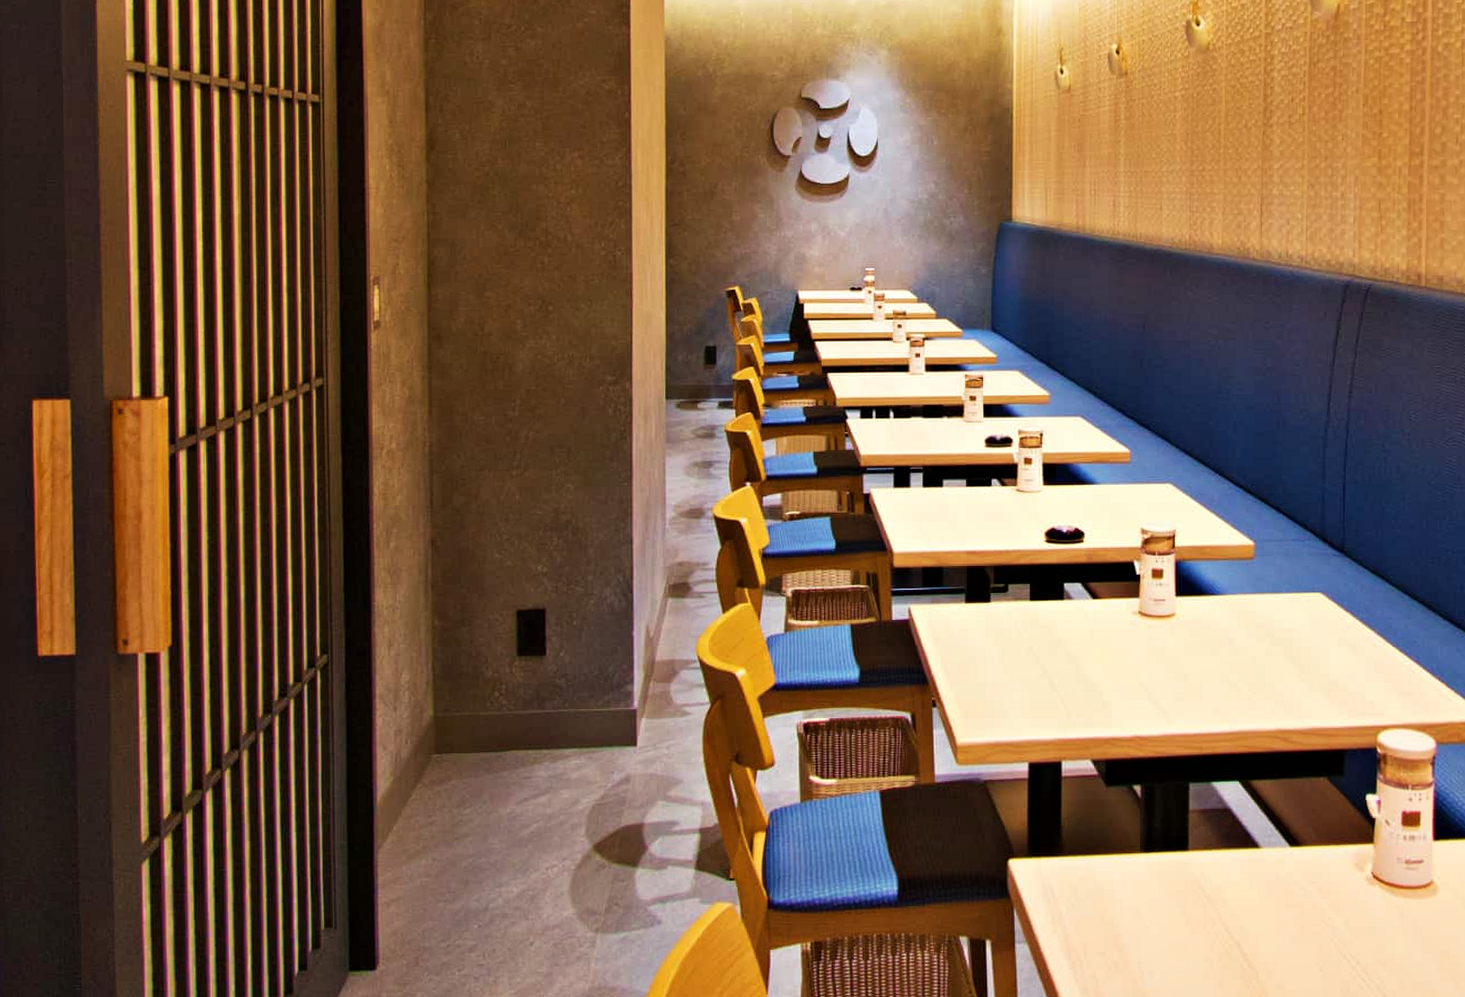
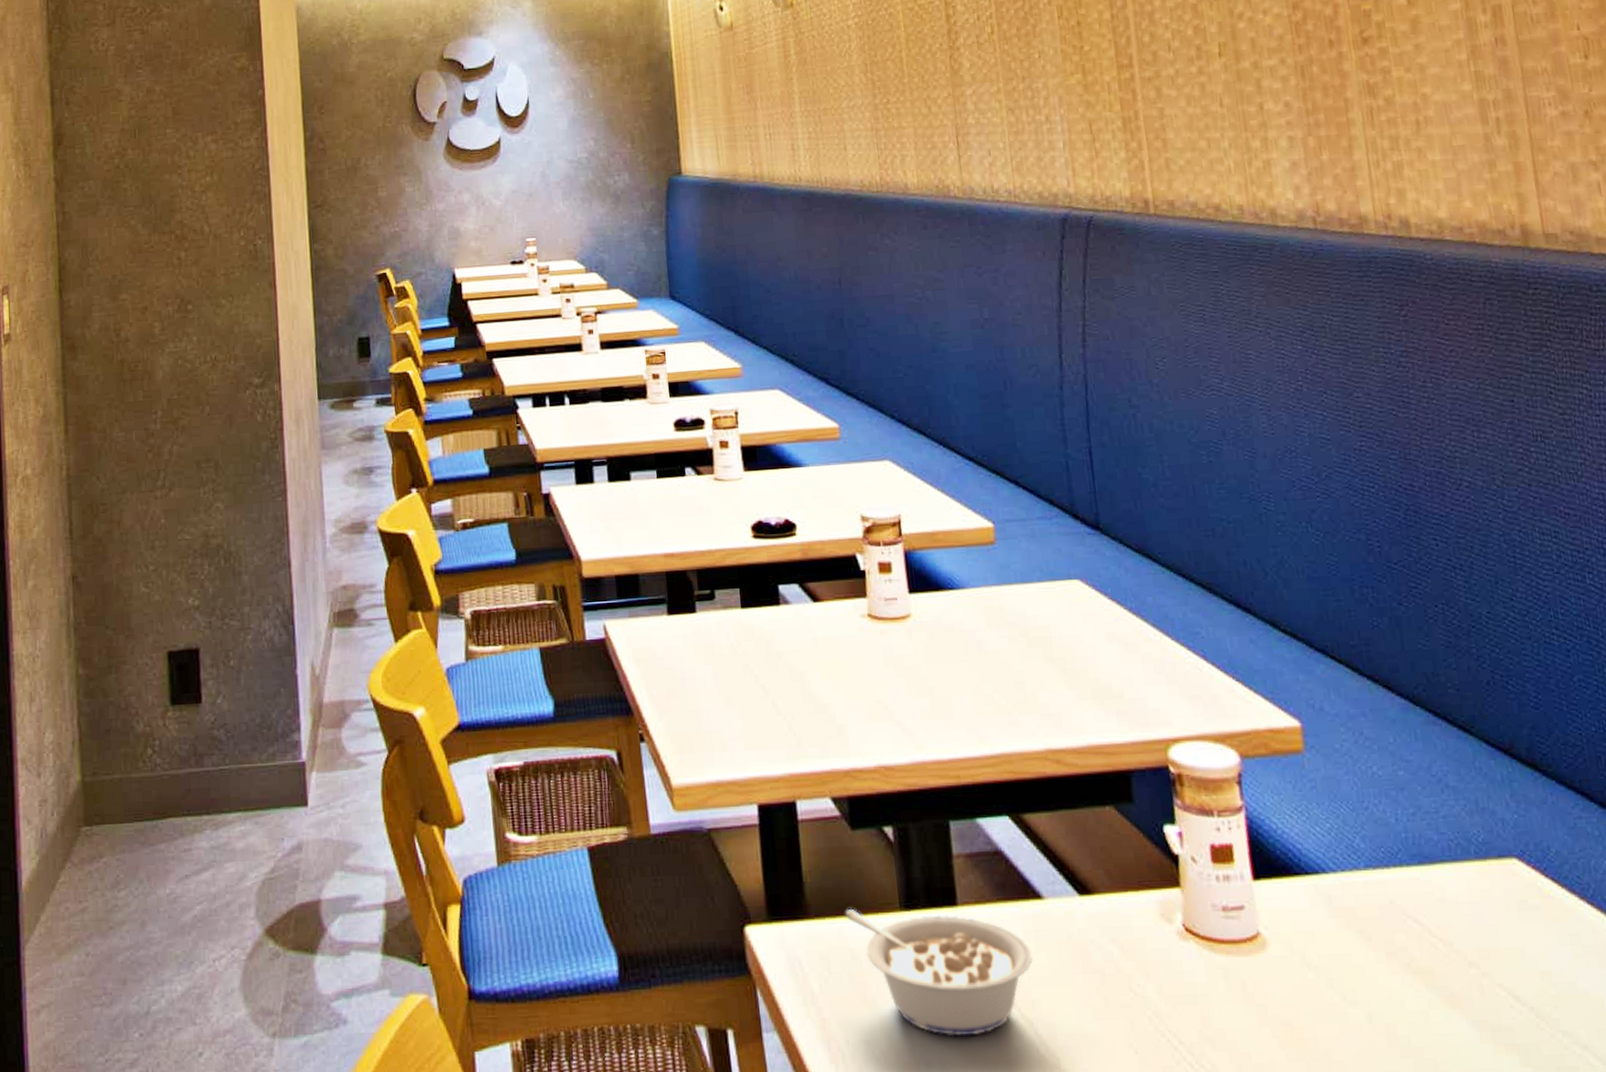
legume: none [1094,850,1246,952] -> present [845,909,1033,1037]

